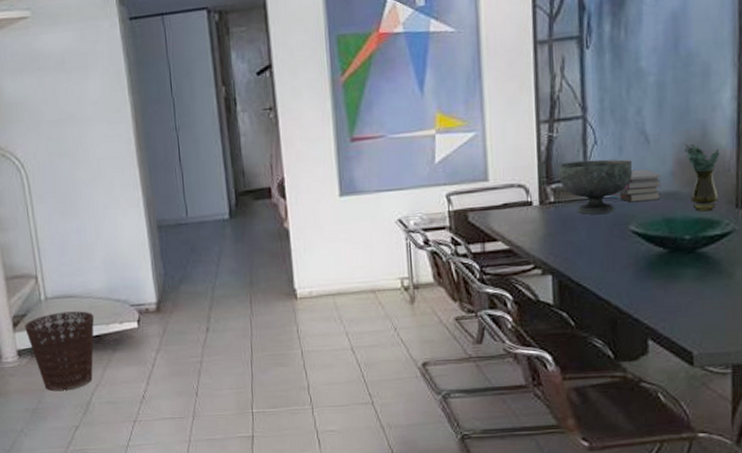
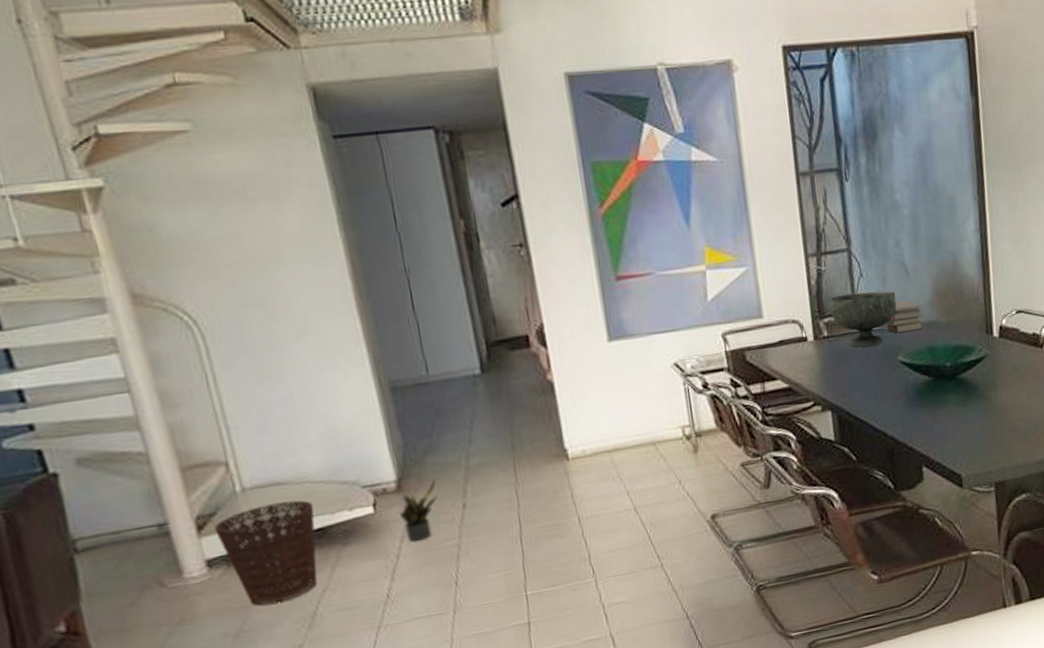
potted plant: none [157,305,187,355] -> present [400,479,438,542]
vase: present [684,143,720,212] -> none [939,273,972,340]

